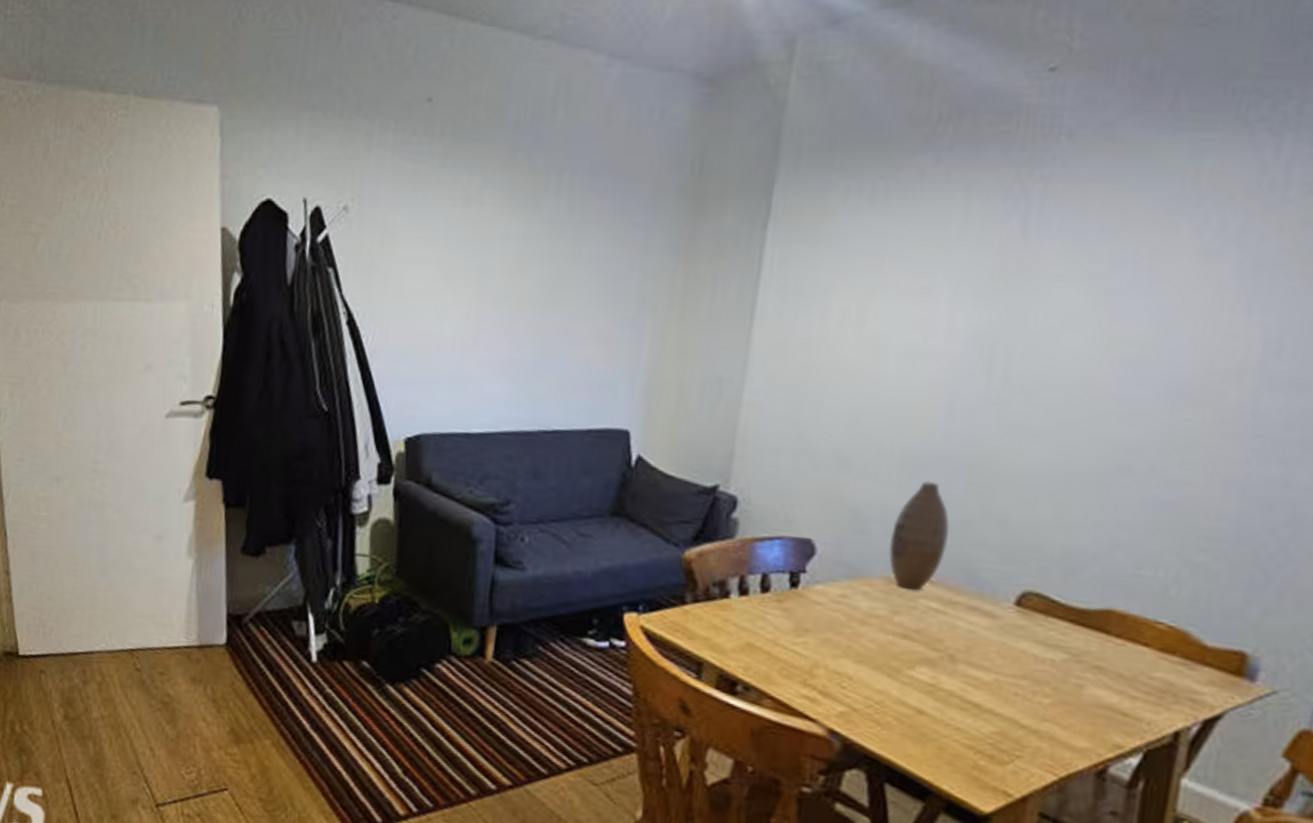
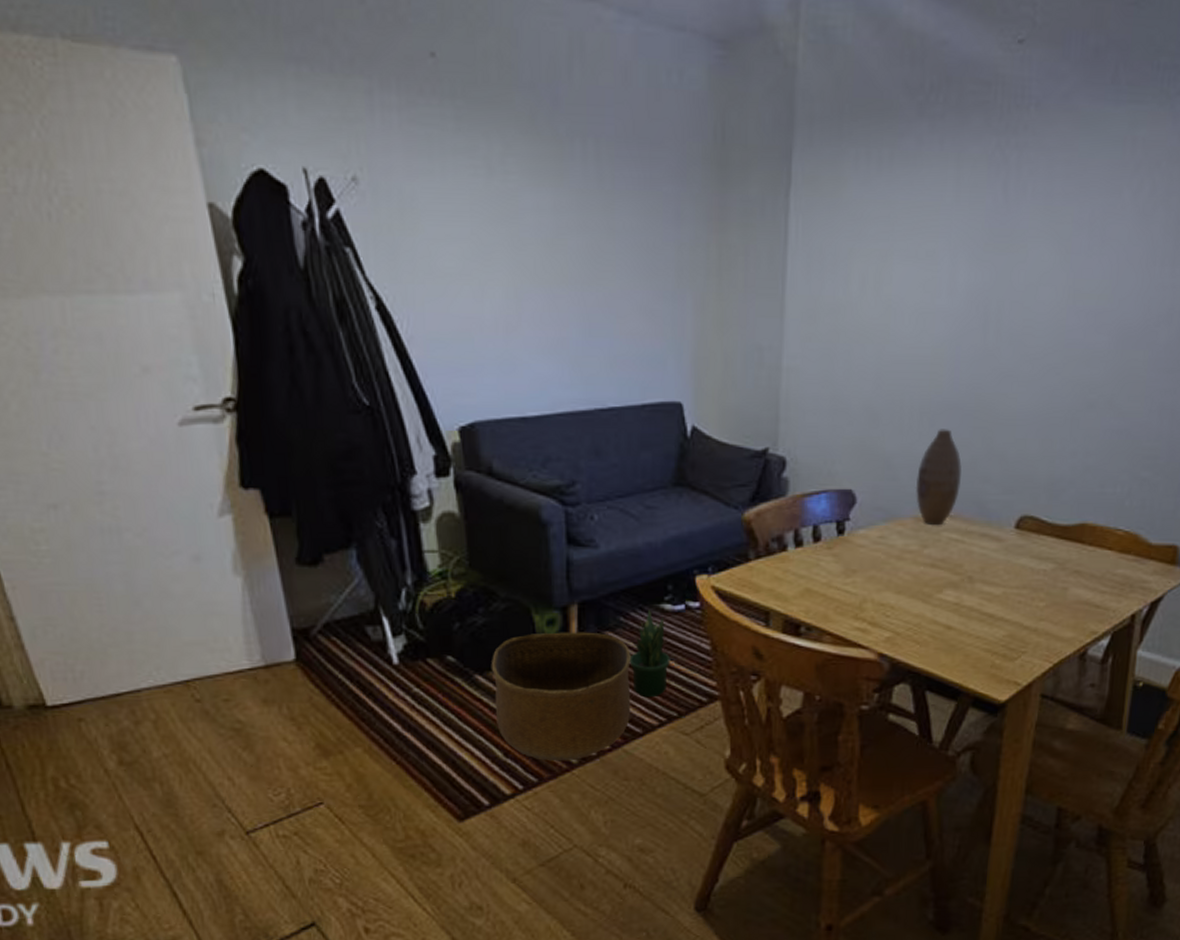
basket: none [400,650,546,791] -> present [491,632,631,762]
planter: none [543,642,587,738] -> present [629,610,670,698]

